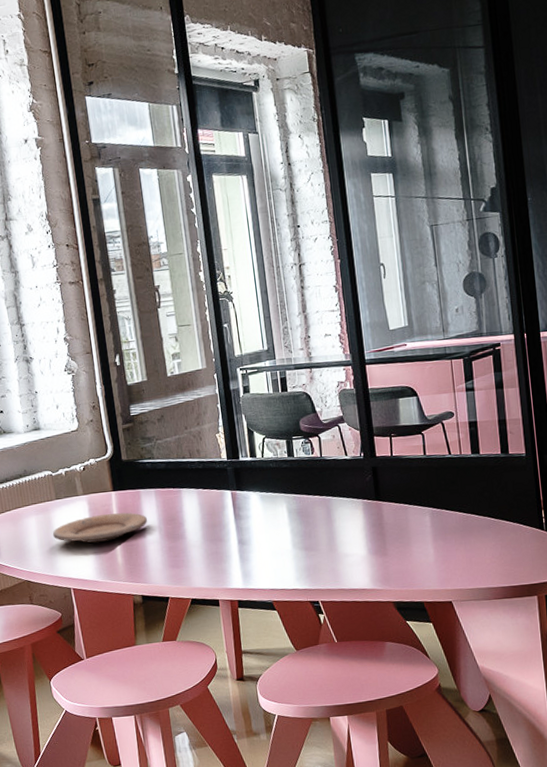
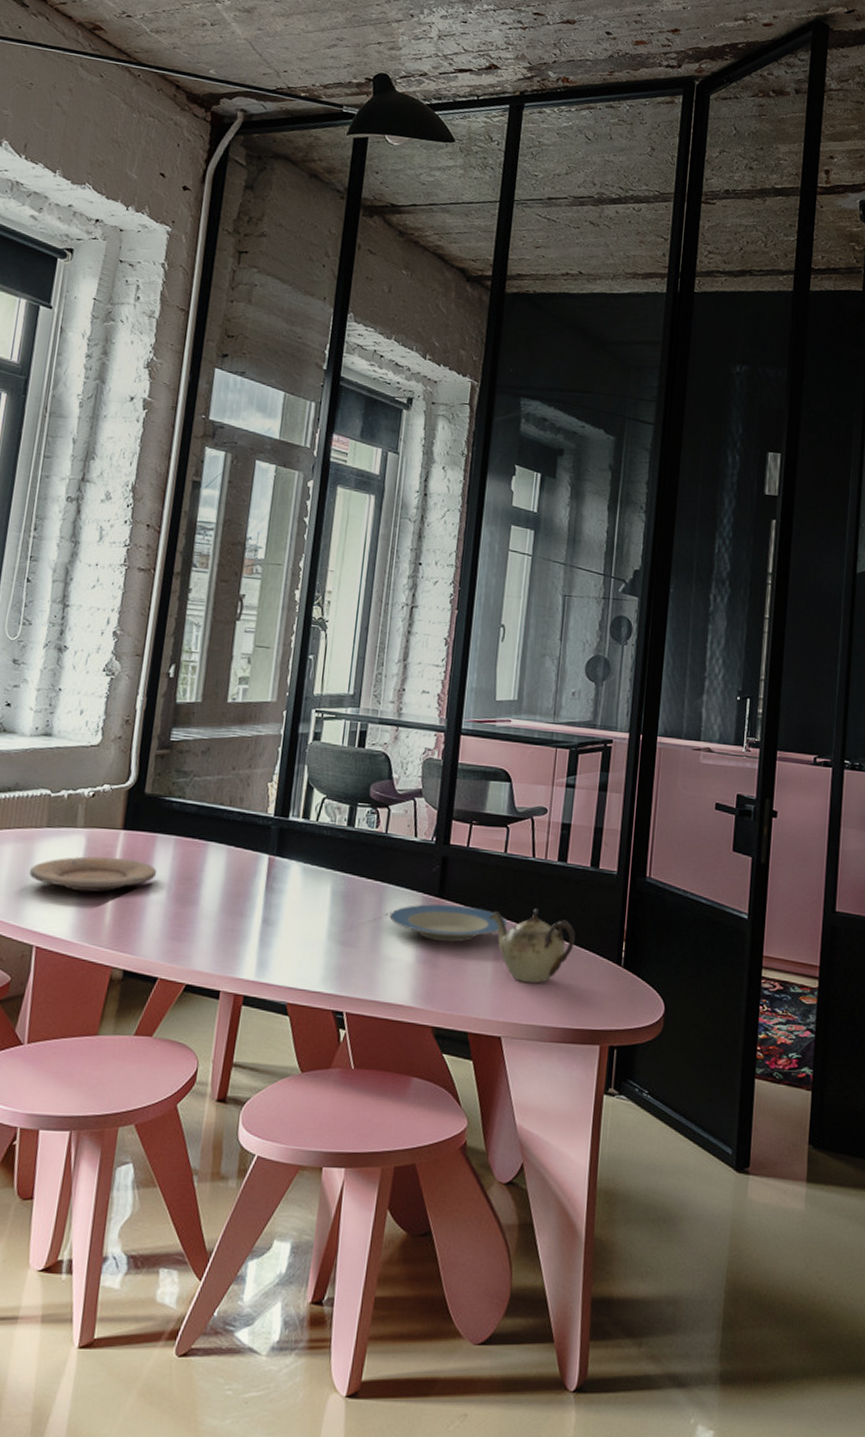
plate: none [339,503,439,535] -> present [389,904,508,943]
teapot: none [421,495,499,556] -> present [488,908,575,983]

